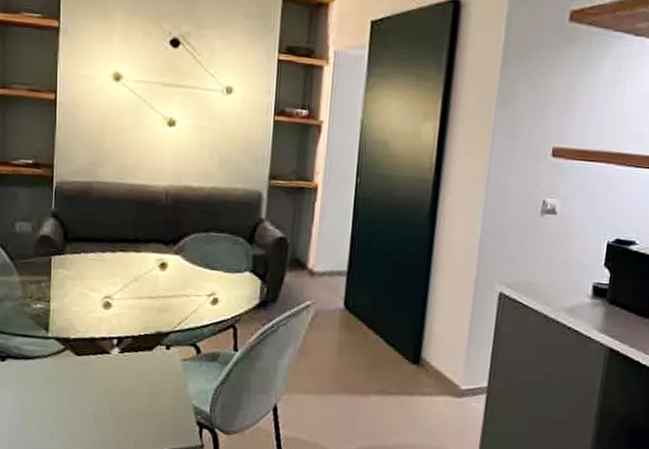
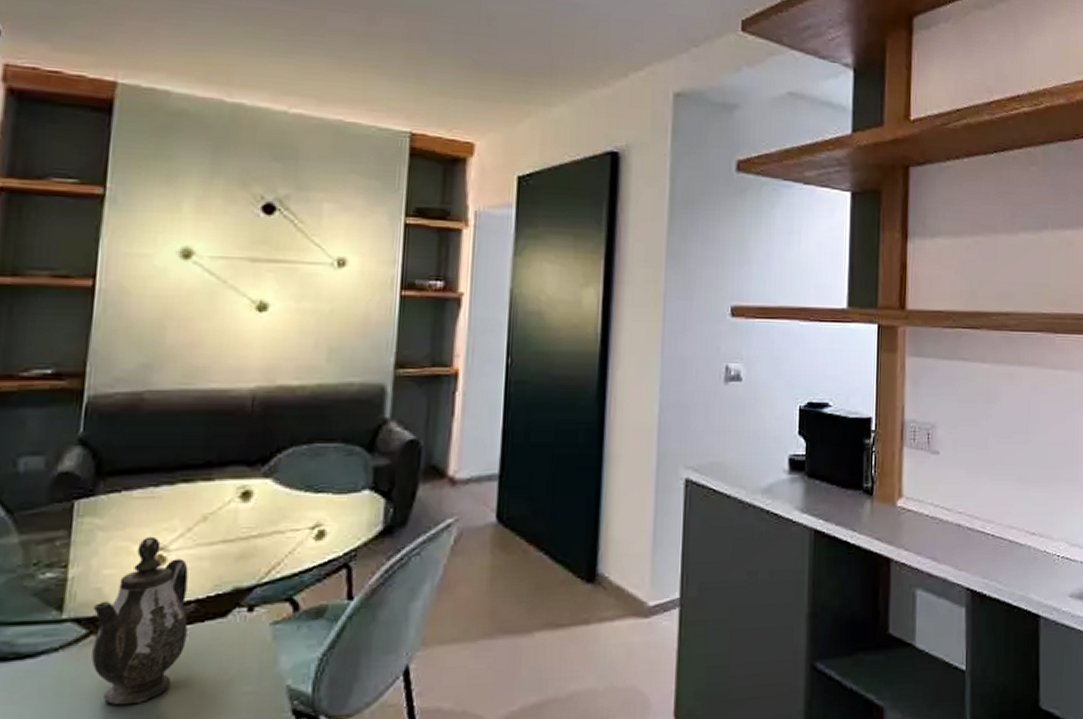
teapot: none [67,287,127,400] -> present [91,536,189,706]

